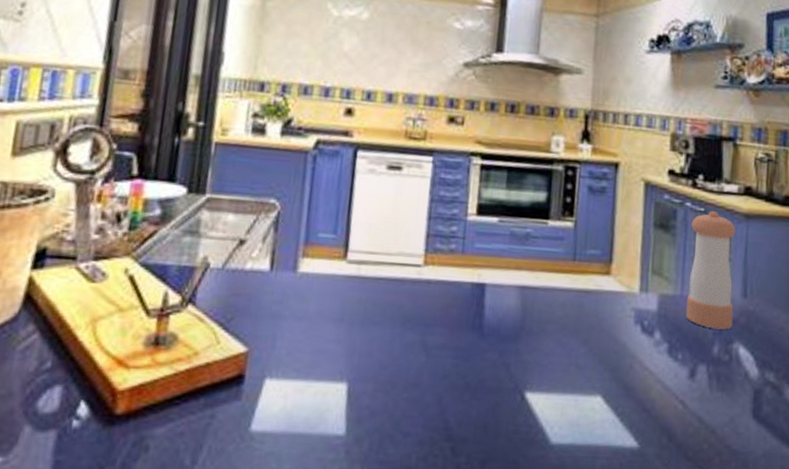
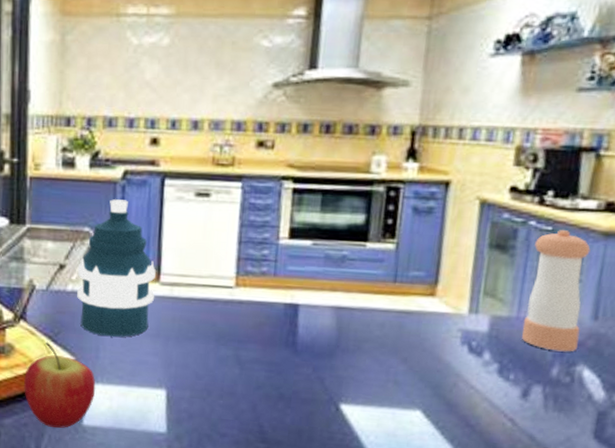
apple: none [183,329,270,437] -> present [23,341,96,429]
water bottle: none [256,169,343,322] -> present [77,199,156,337]

